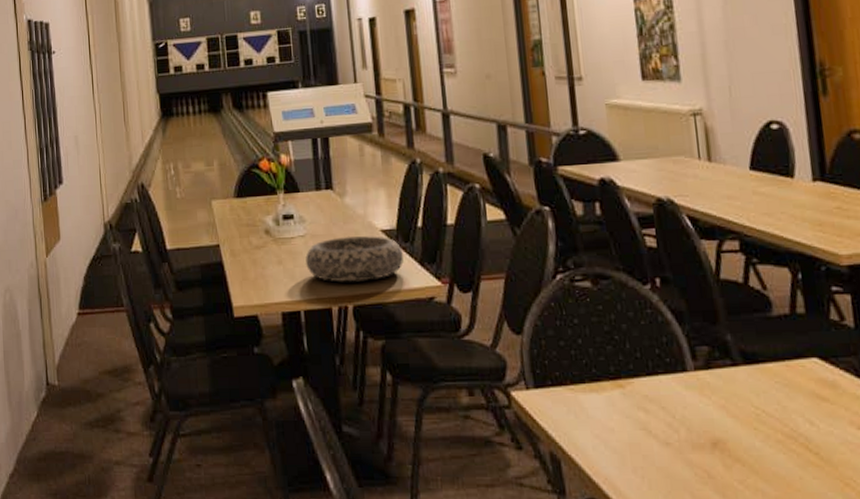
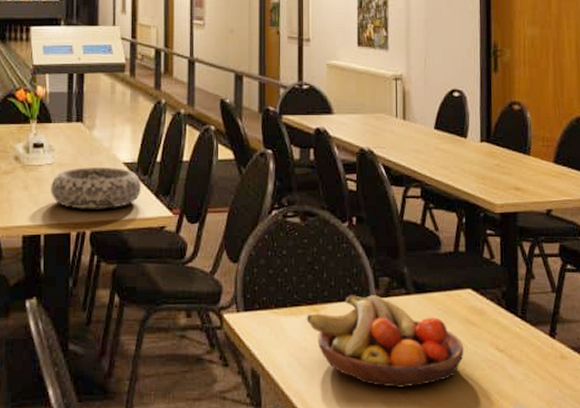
fruit bowl: none [609,367,816,475] -> present [306,295,464,388]

